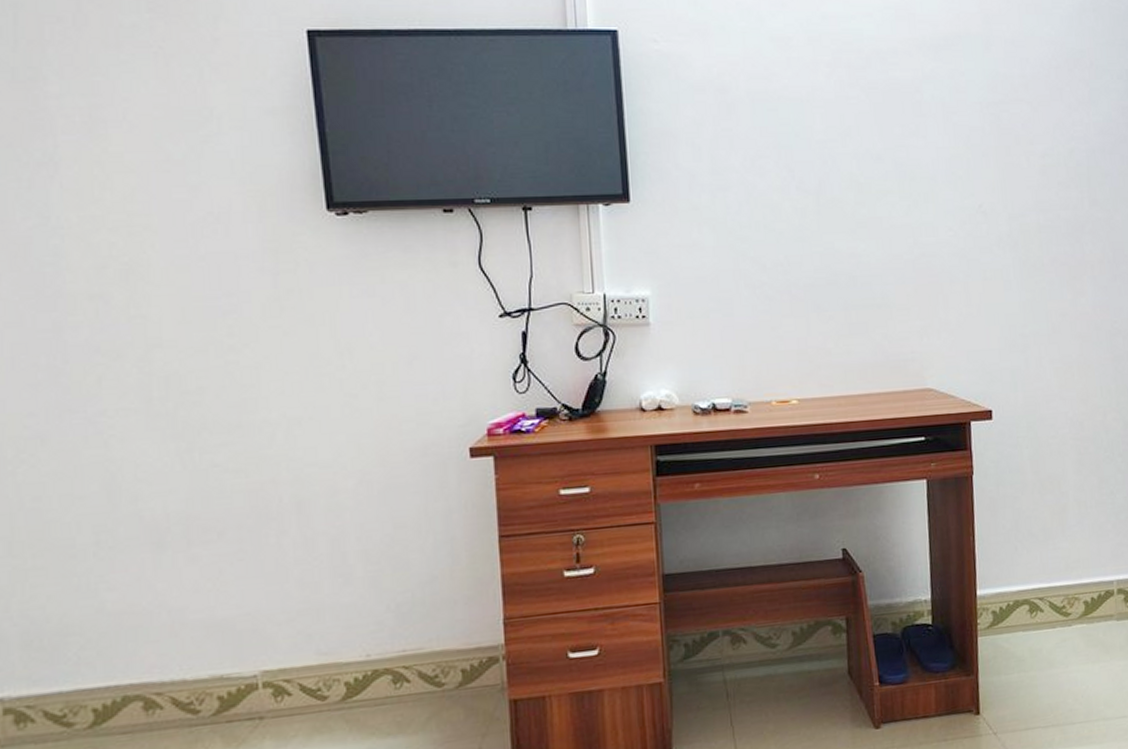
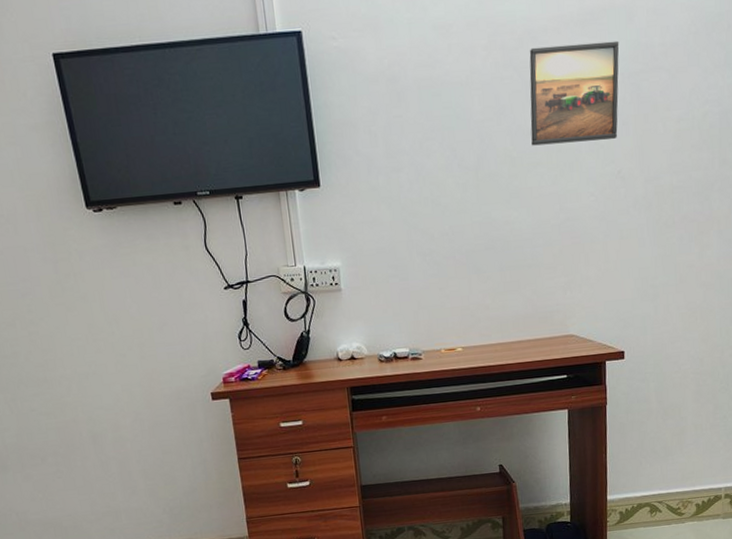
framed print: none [878,68,977,172] -> present [529,40,619,146]

